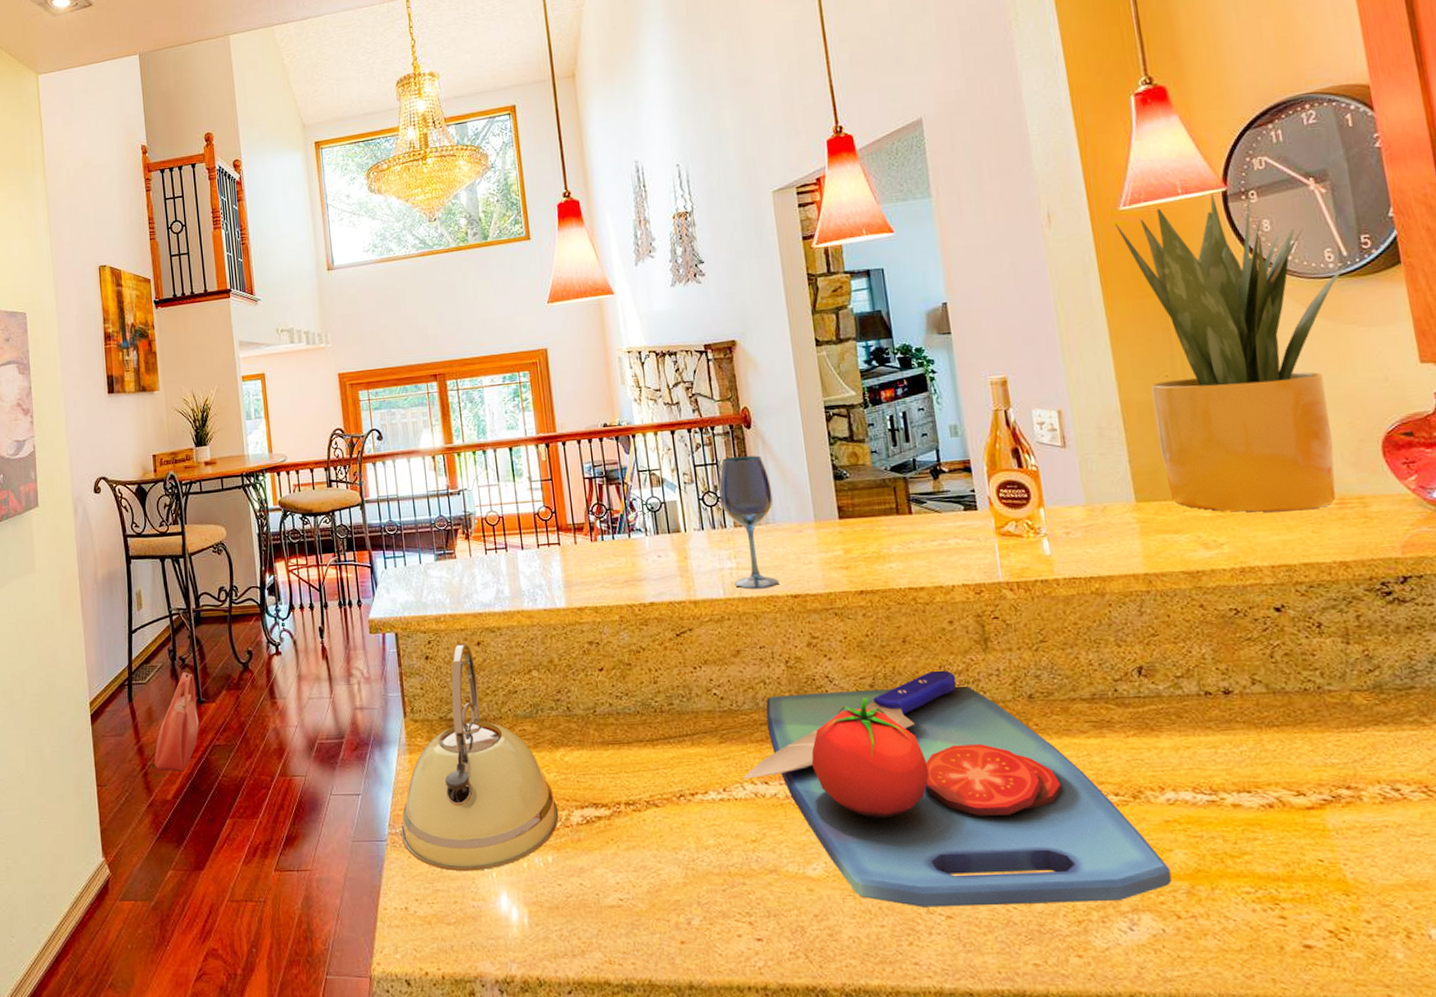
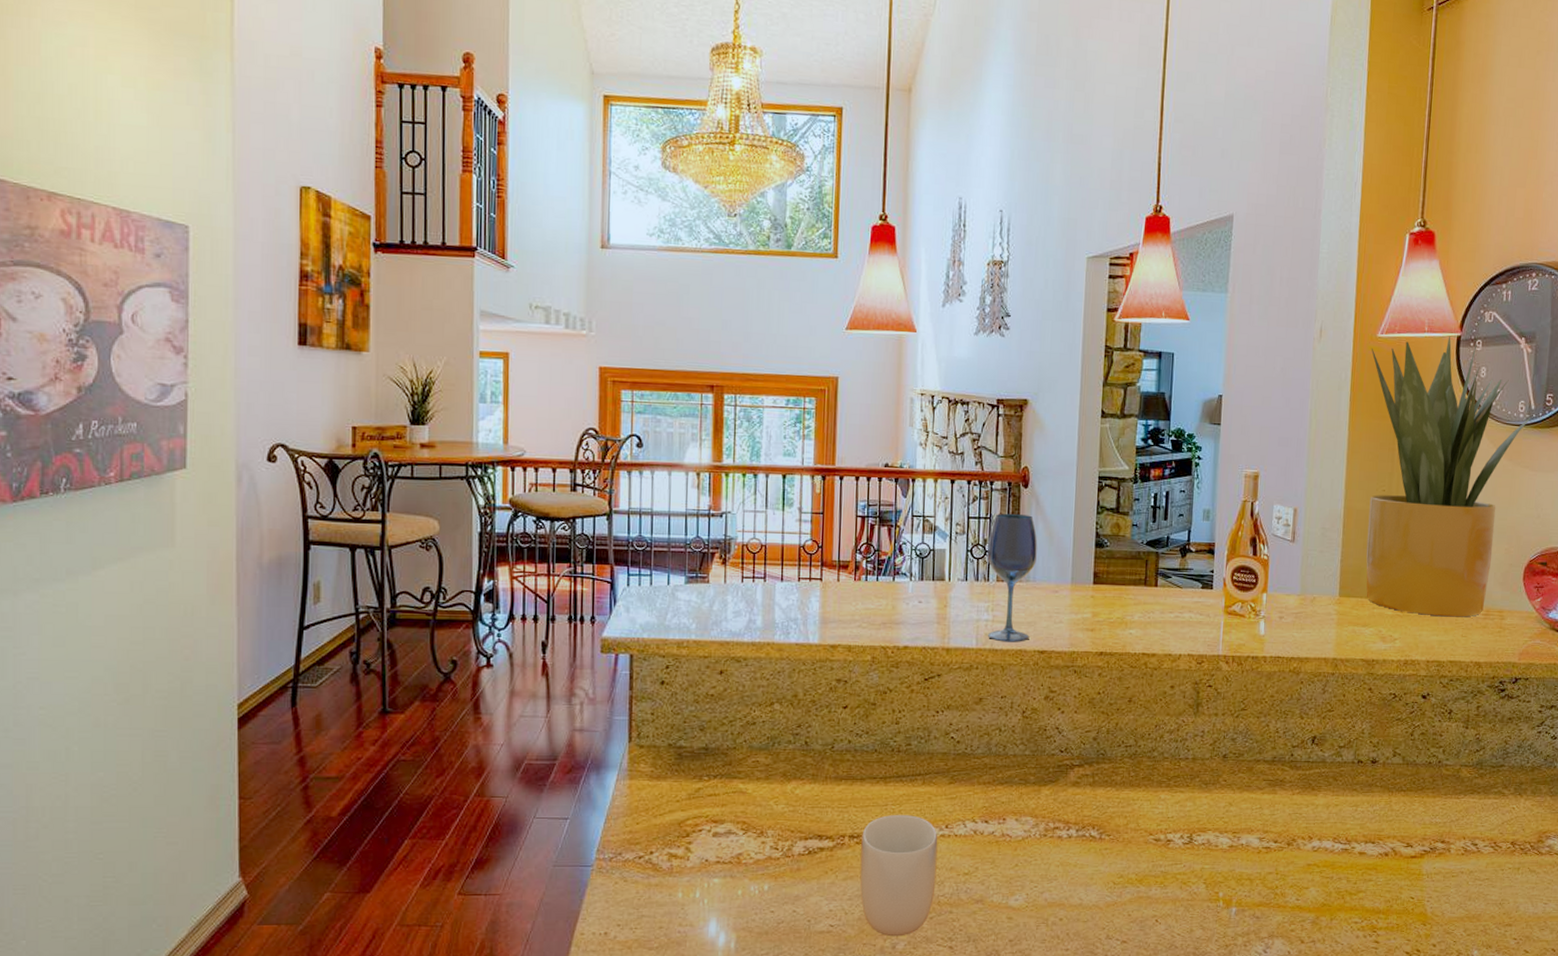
handbag: present [154,672,199,772] -> none [319,678,382,787]
kettle: present [401,643,559,872] -> none [610,670,782,898]
cup: none [637,779,724,911] -> present [859,815,938,937]
chopping board: present [742,670,1172,908] -> none [964,729,1304,934]

